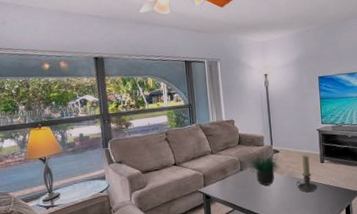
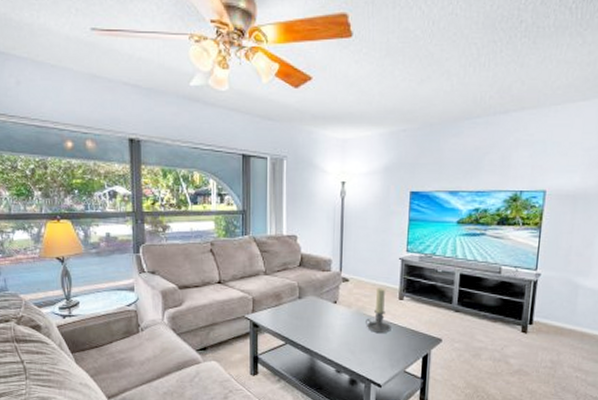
potted plant: present [246,151,281,186] -> none [307,277,349,320]

